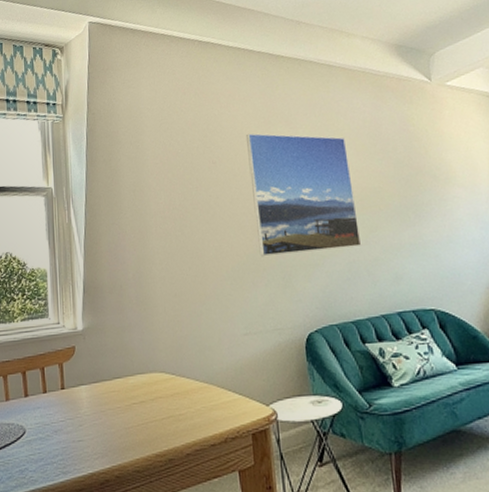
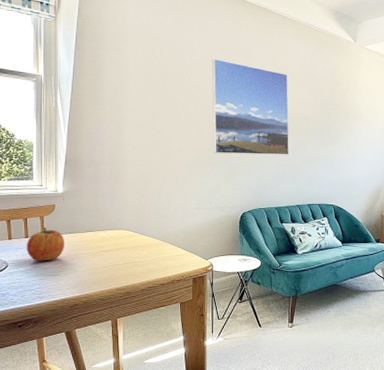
apple: none [44,378,90,424] -> present [26,228,65,261]

